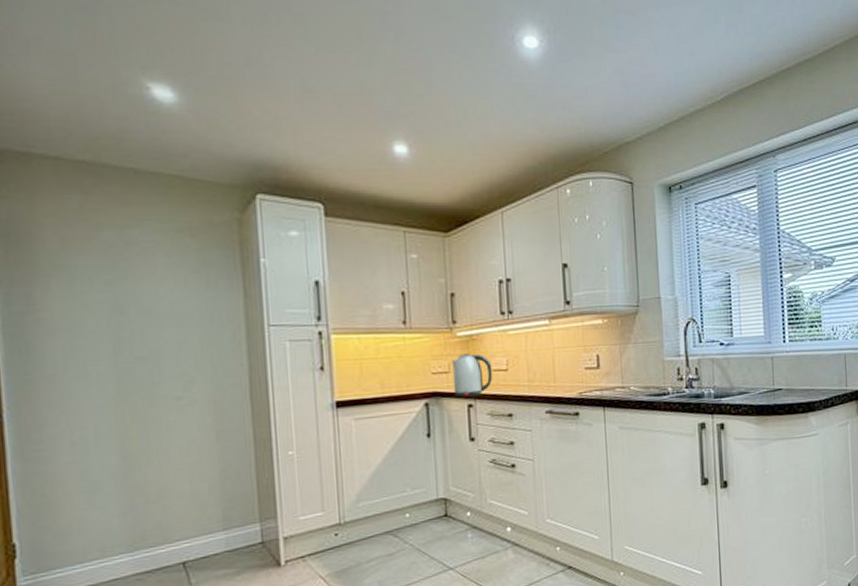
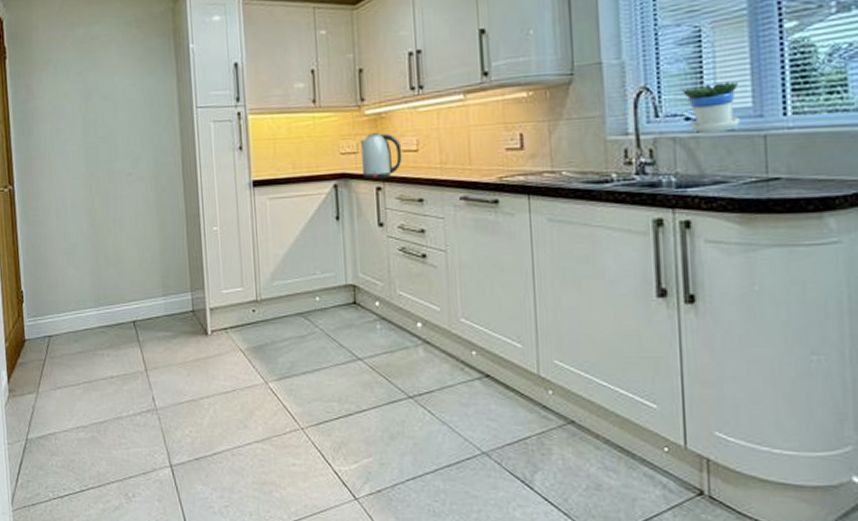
flowerpot: none [718,316,756,356] -> present [683,81,740,135]

